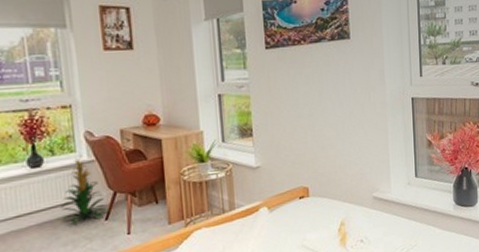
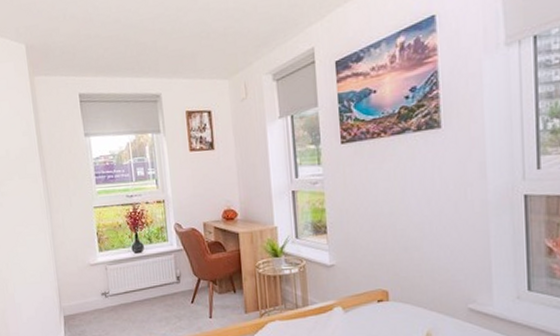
indoor plant: present [60,155,110,224] -> none [156,244,195,304]

